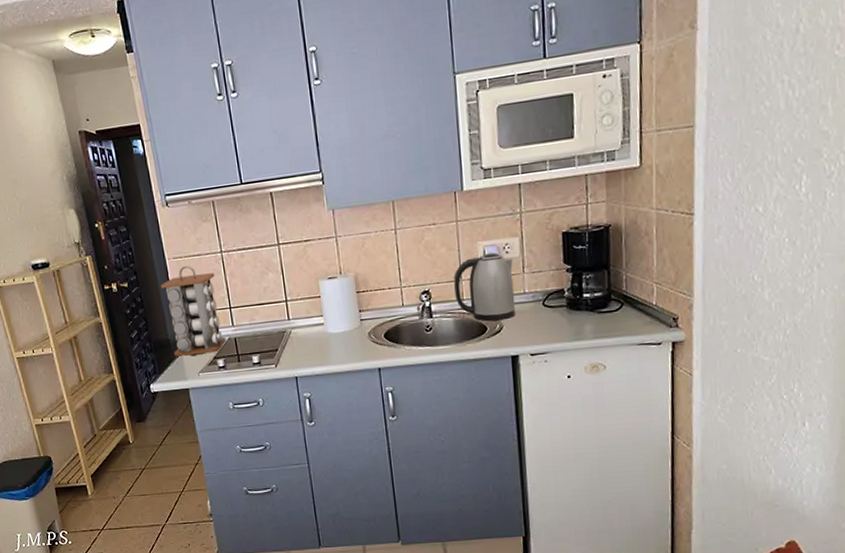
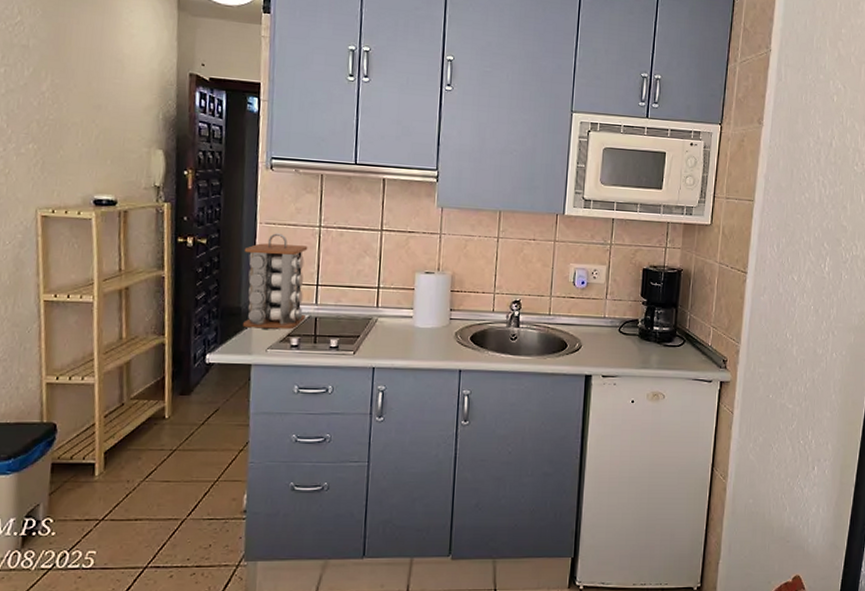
kettle: present [453,252,516,321] -> none [543,275,599,340]

